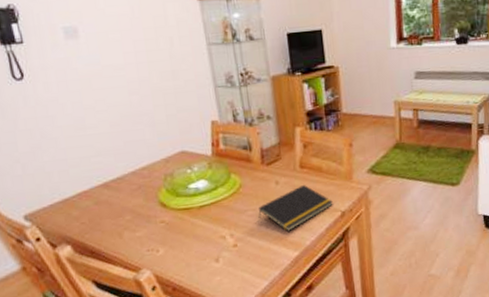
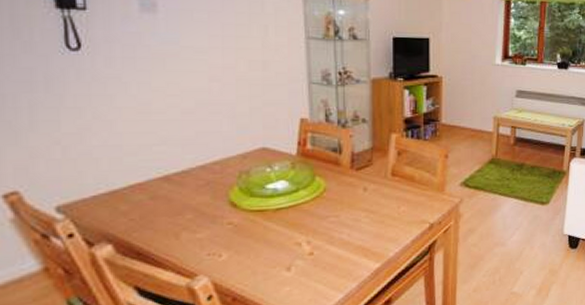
notepad: present [258,185,333,231] -> none [341,194,422,241]

